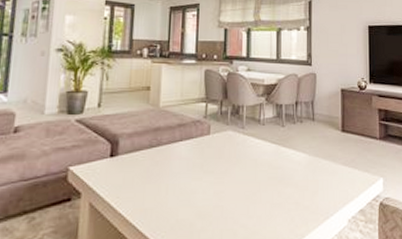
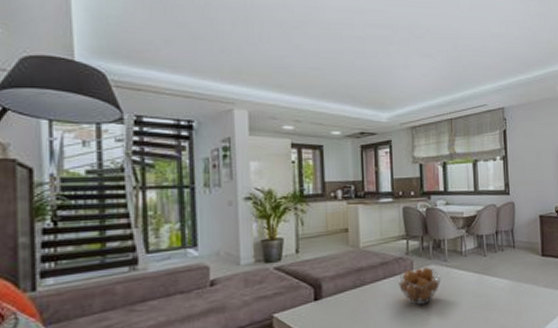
fruit basket: none [193,133,237,171] -> present [397,267,441,305]

